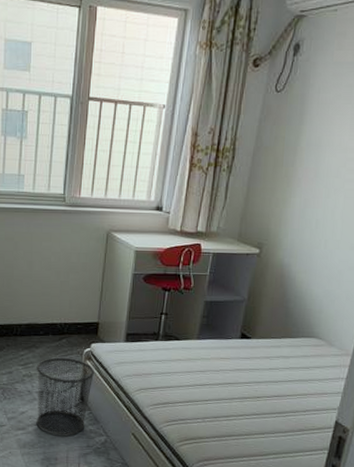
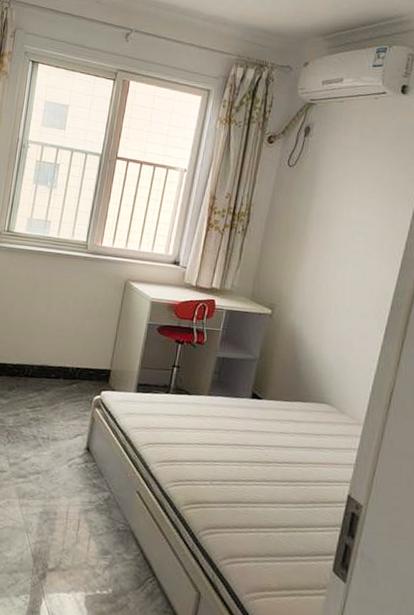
waste bin: present [36,357,95,436] -> none [38,402,103,488]

